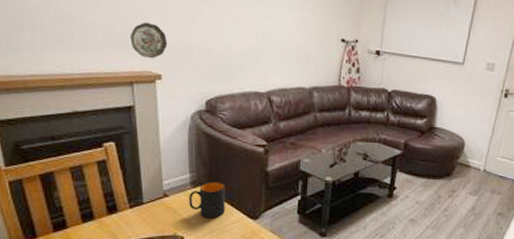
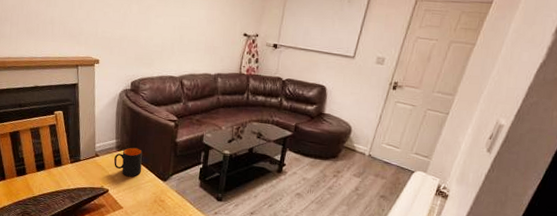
decorative plate: present [130,22,168,59] -> none [78,18,105,48]

